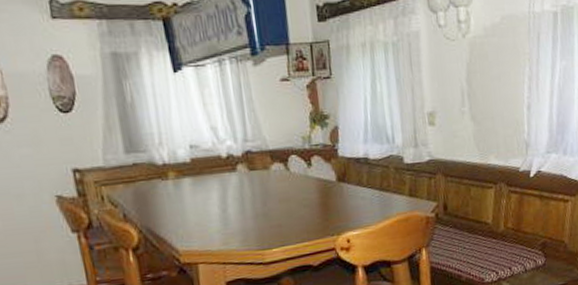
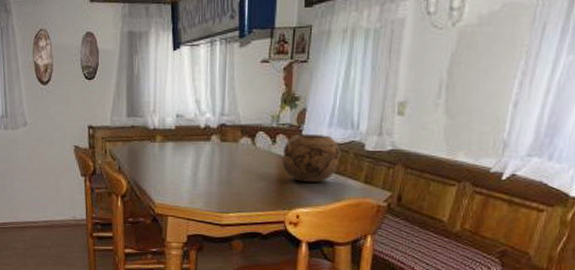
decorative bowl: none [321,152,383,204] -> present [282,133,340,182]

